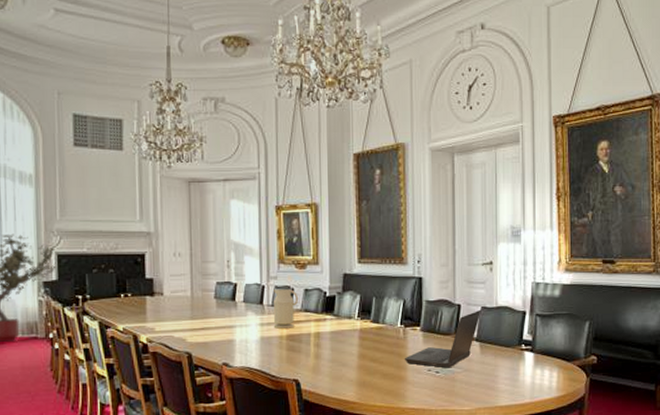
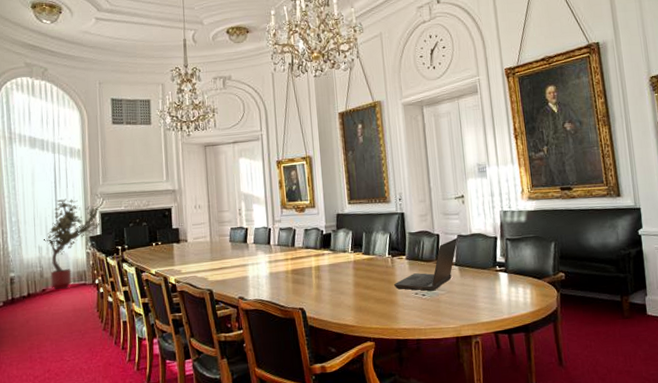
water jug: present [273,288,299,329] -> none [279,230,300,265]

